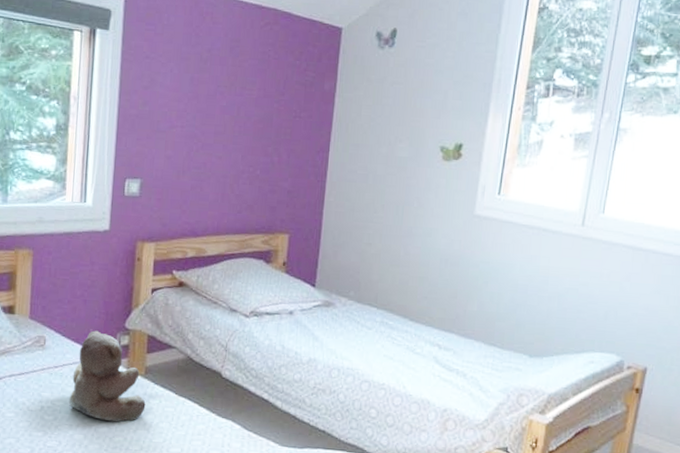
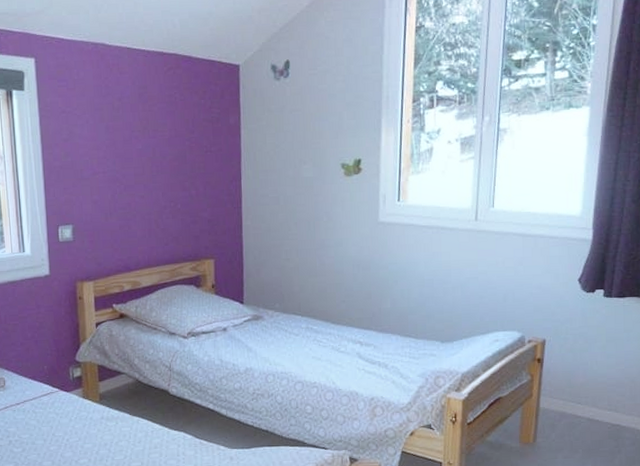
teddy bear: present [68,330,146,422] -> none [33,367,104,447]

